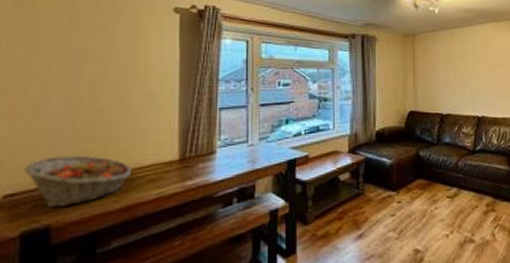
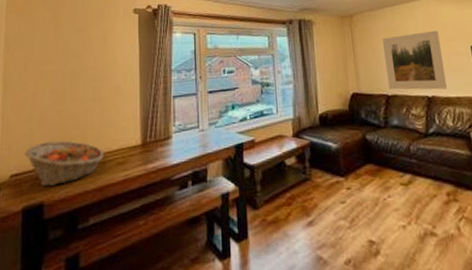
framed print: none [442,55,495,111] -> present [382,30,447,90]

